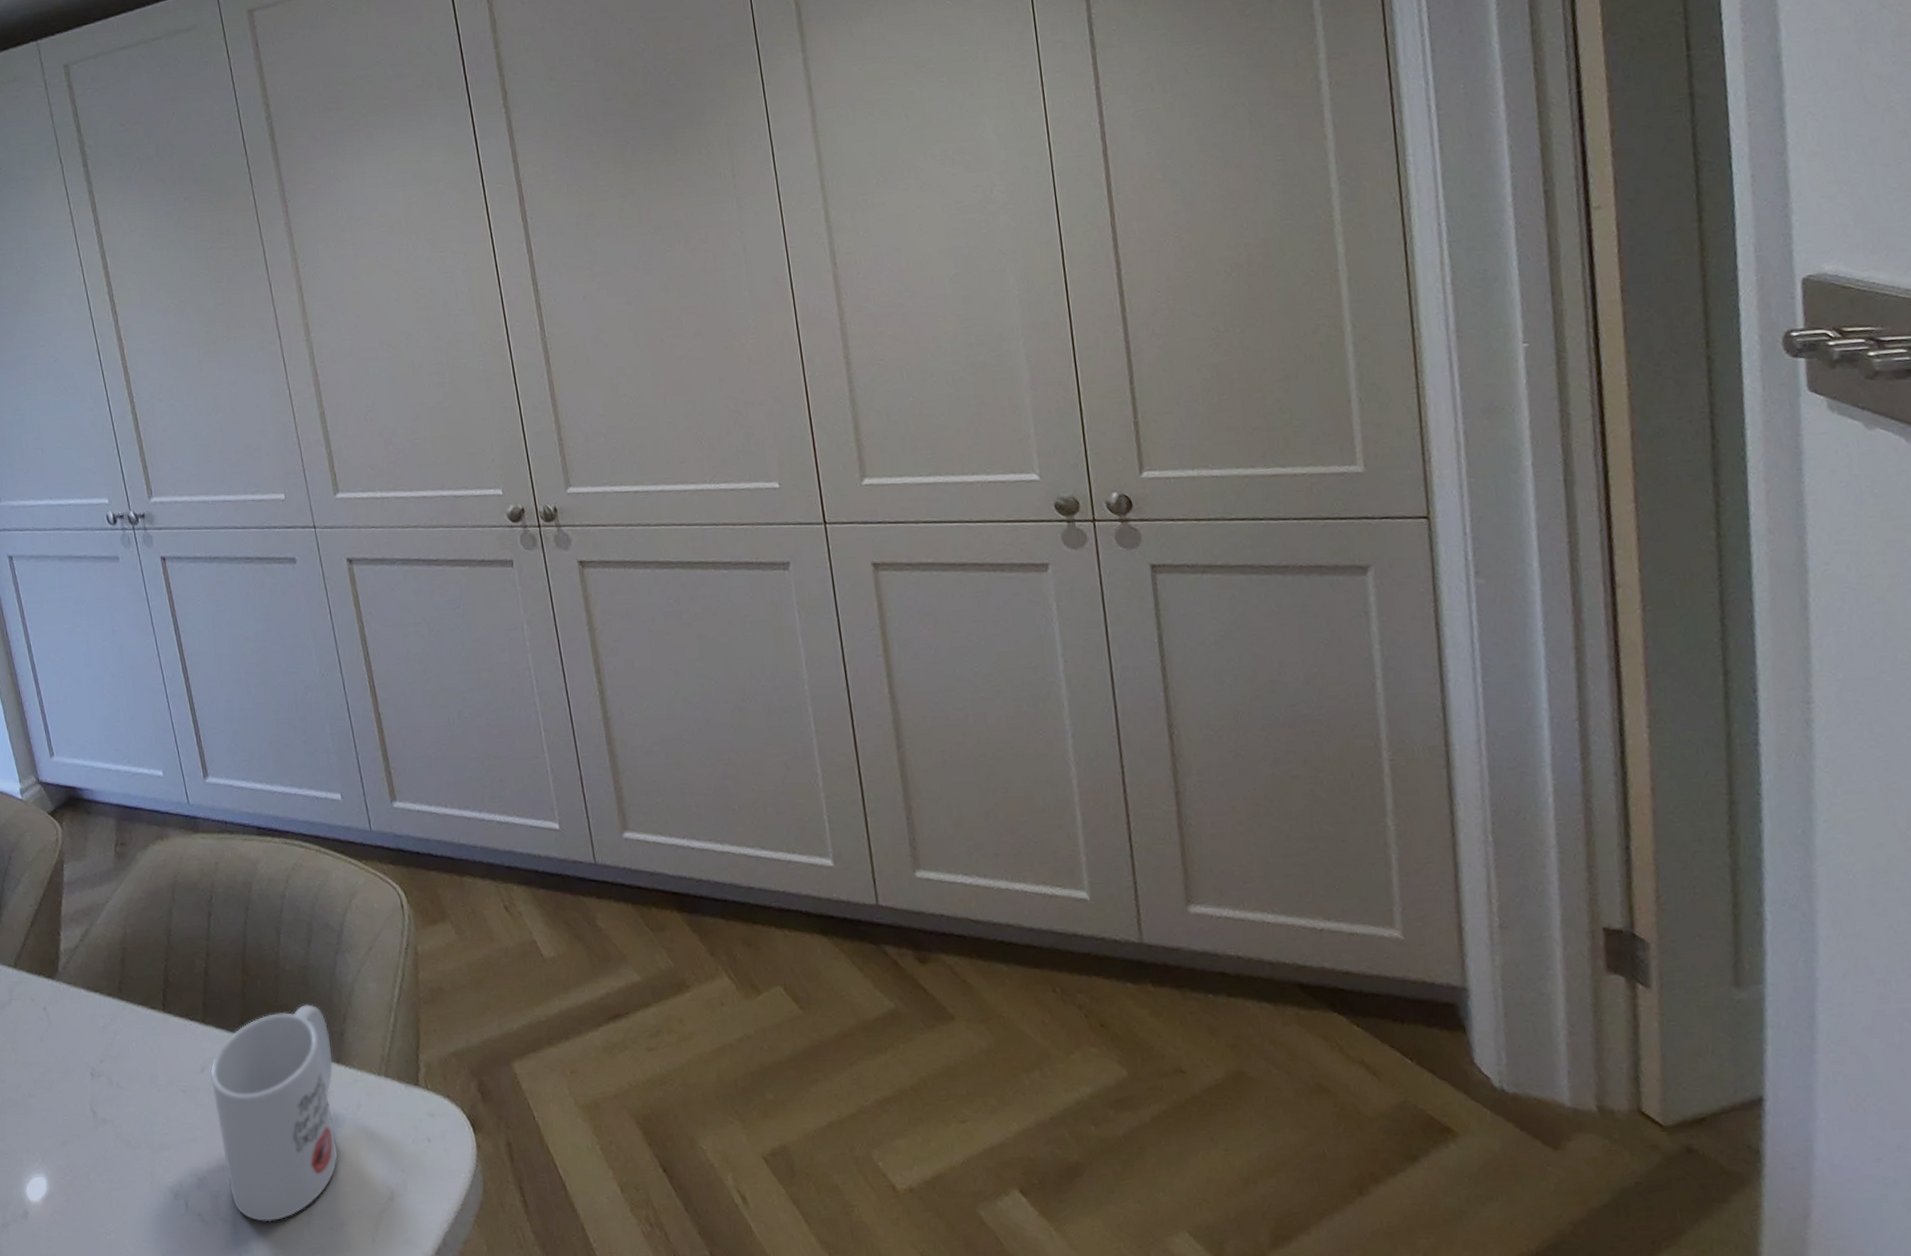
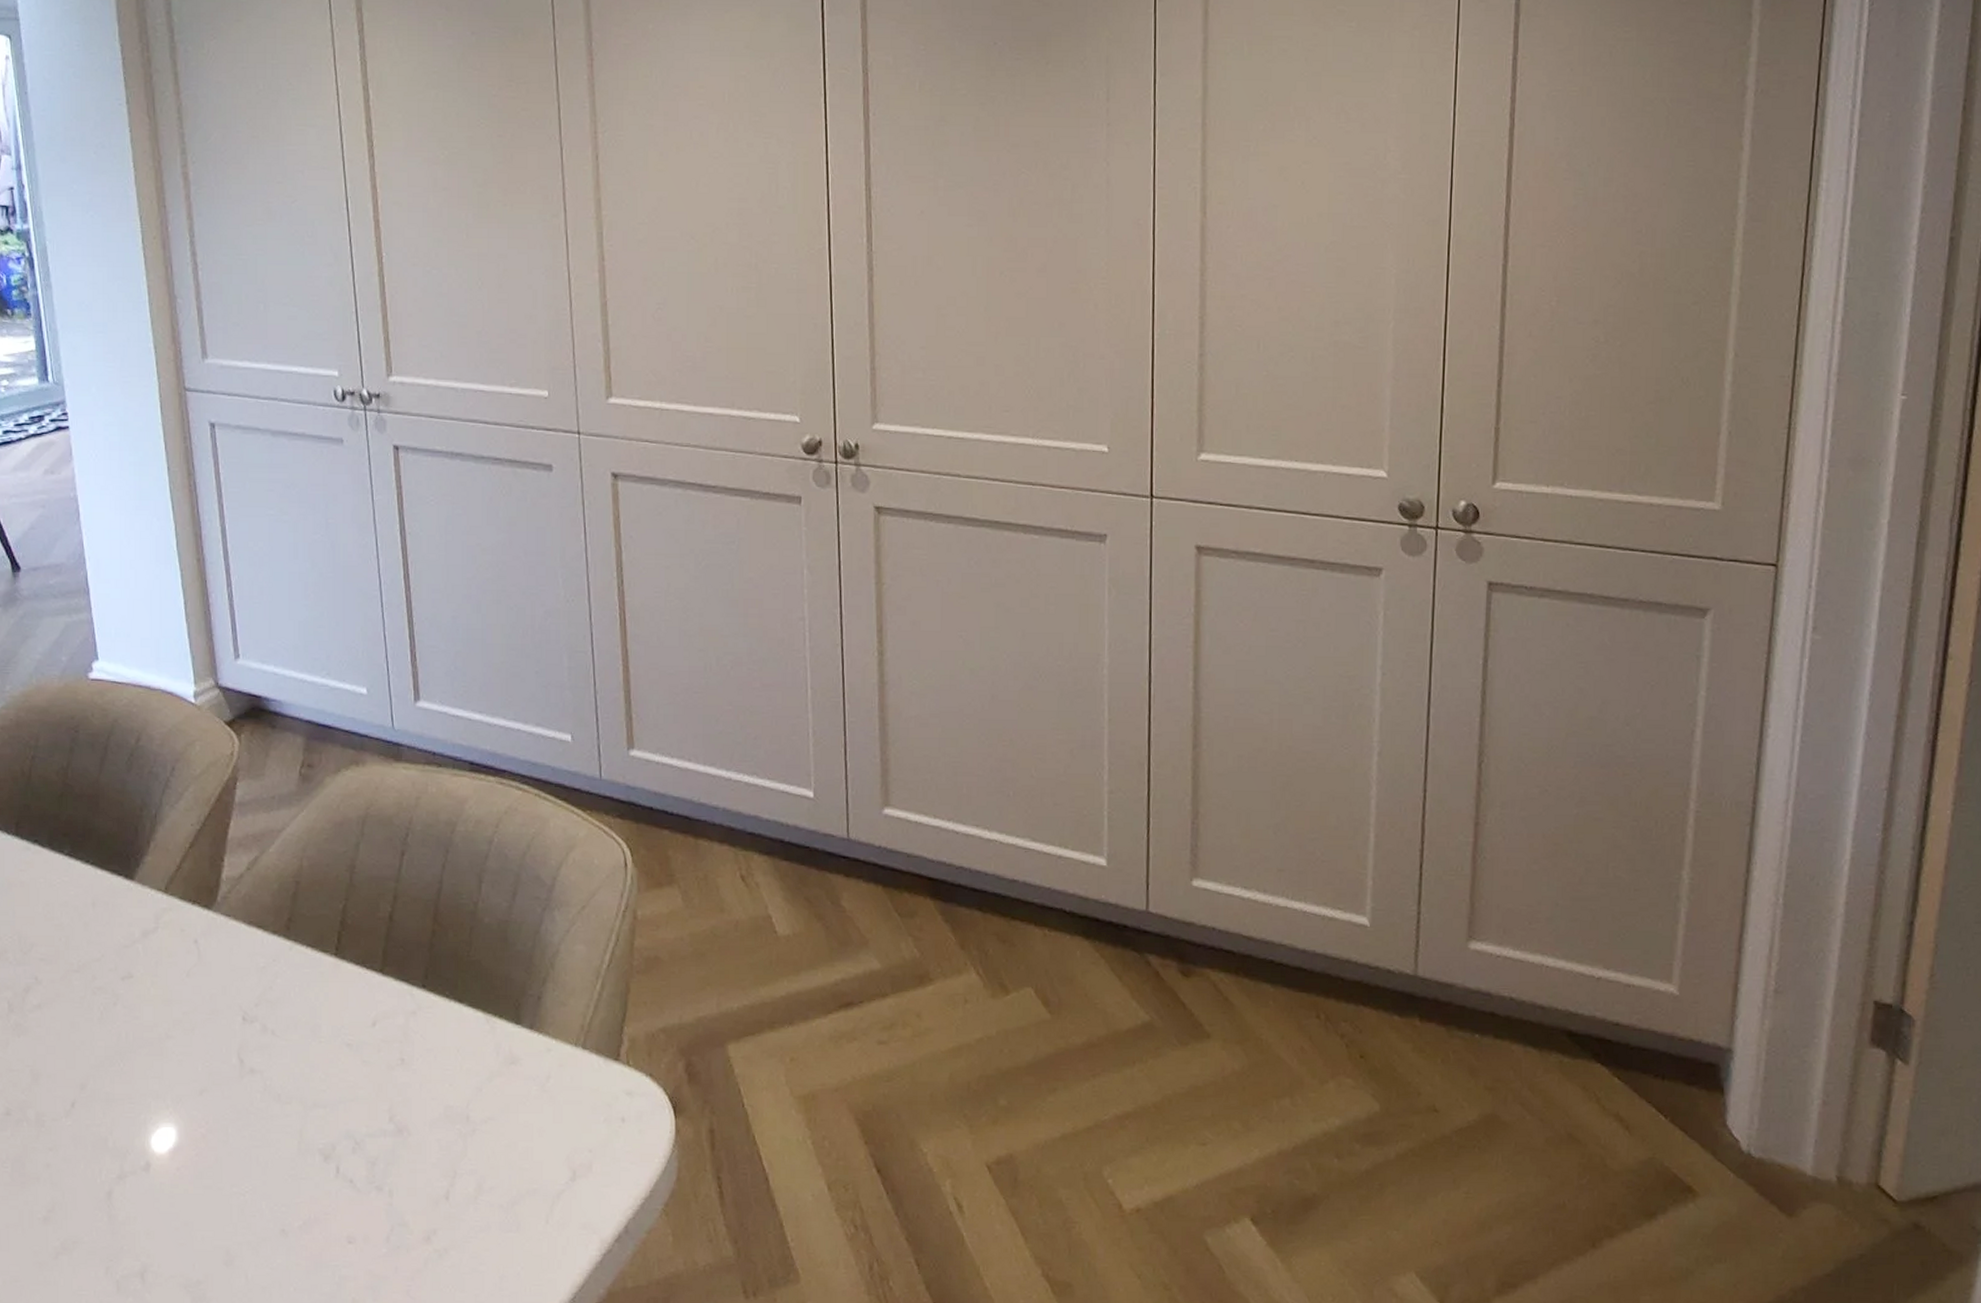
mug: present [210,1004,338,1222] -> none [383,963,525,1195]

